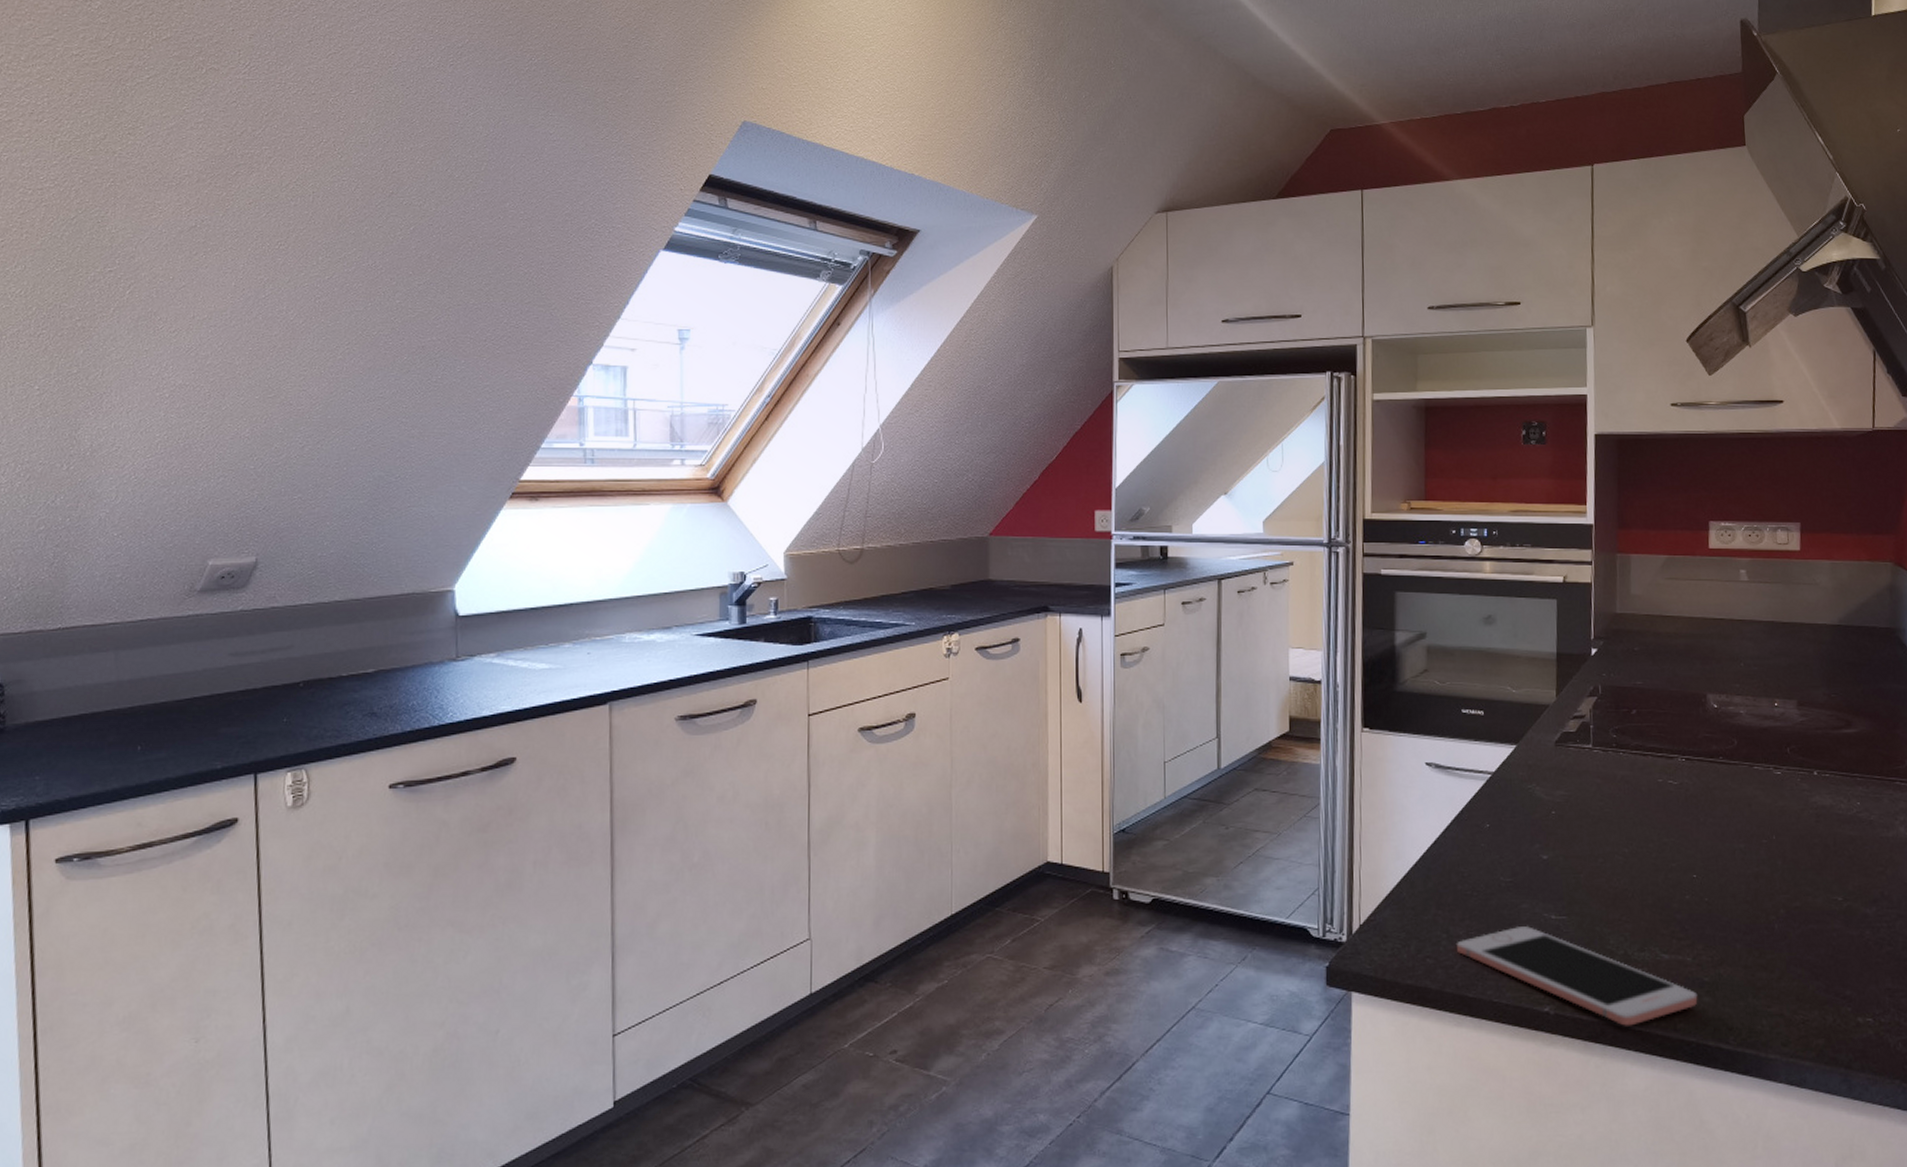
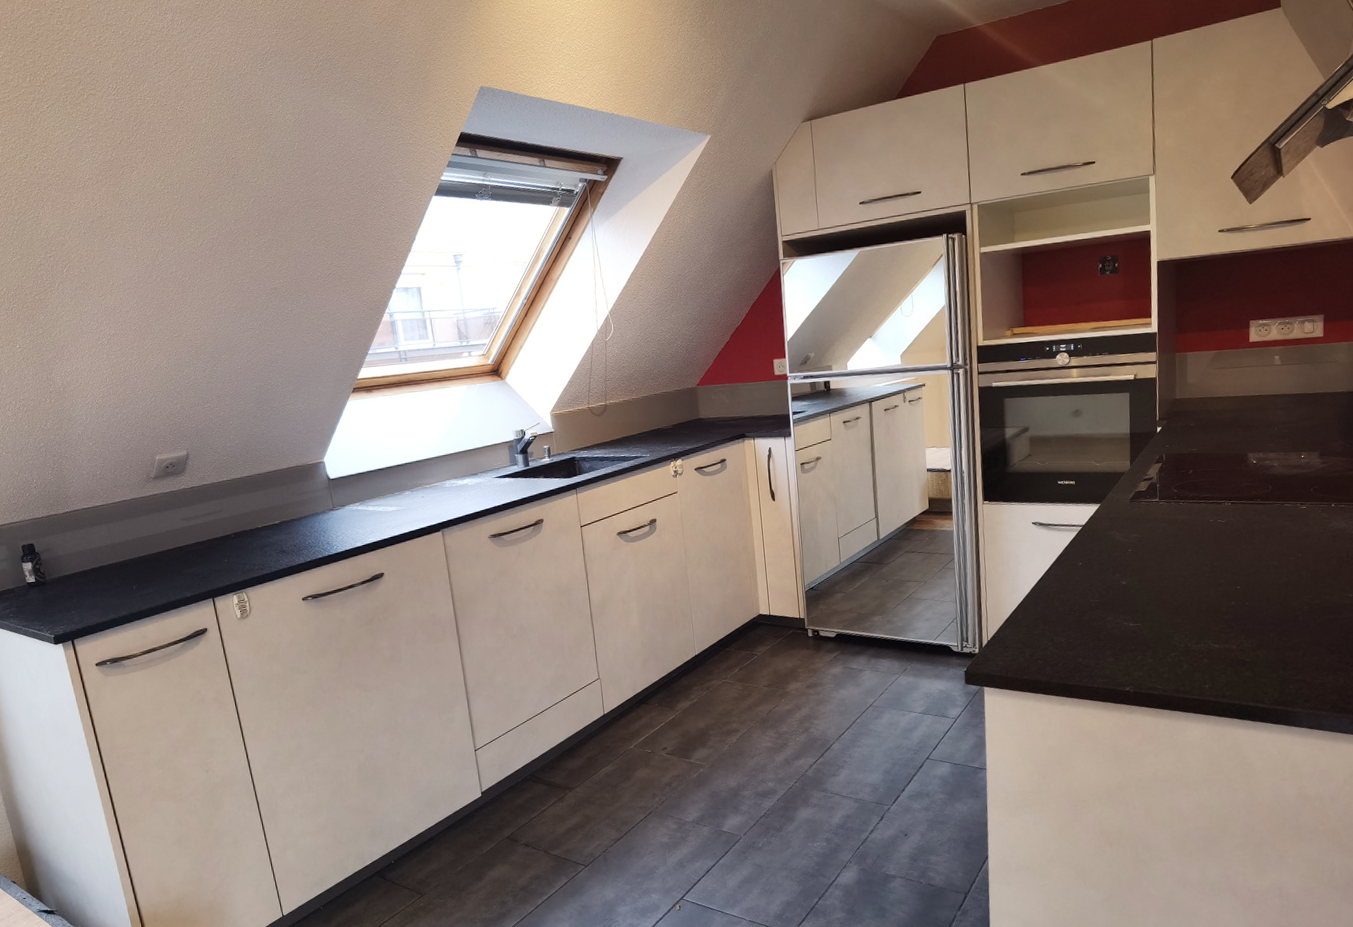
cell phone: present [1455,925,1698,1026] -> none [1059,632,1241,697]

